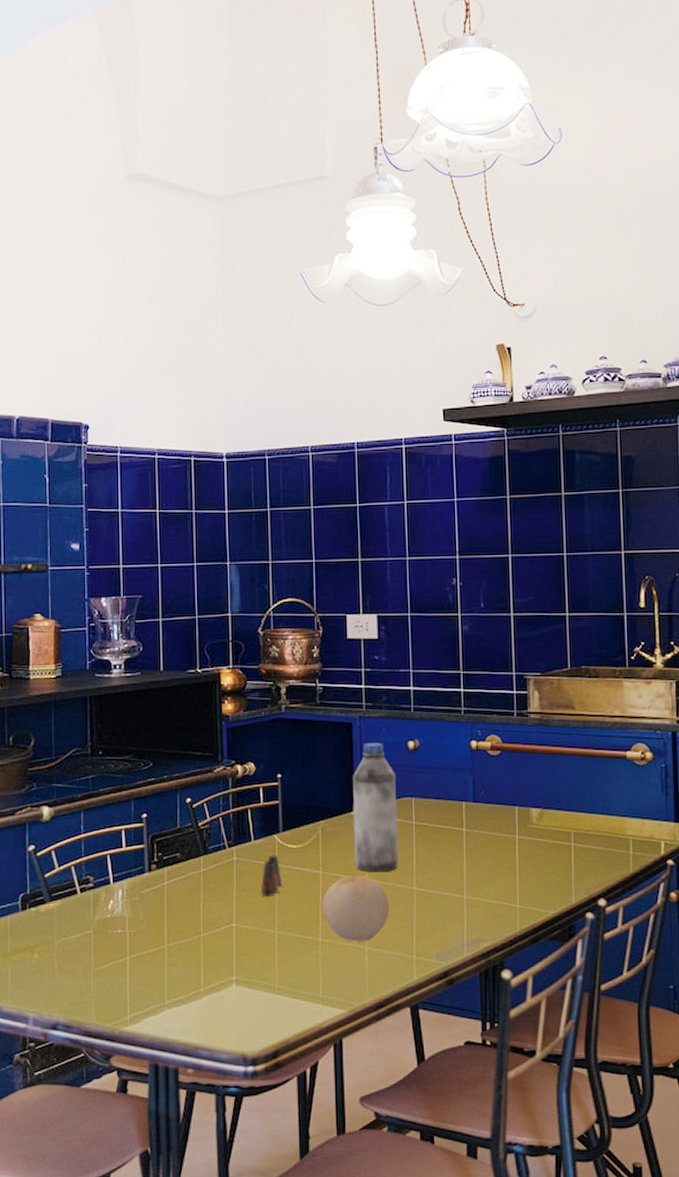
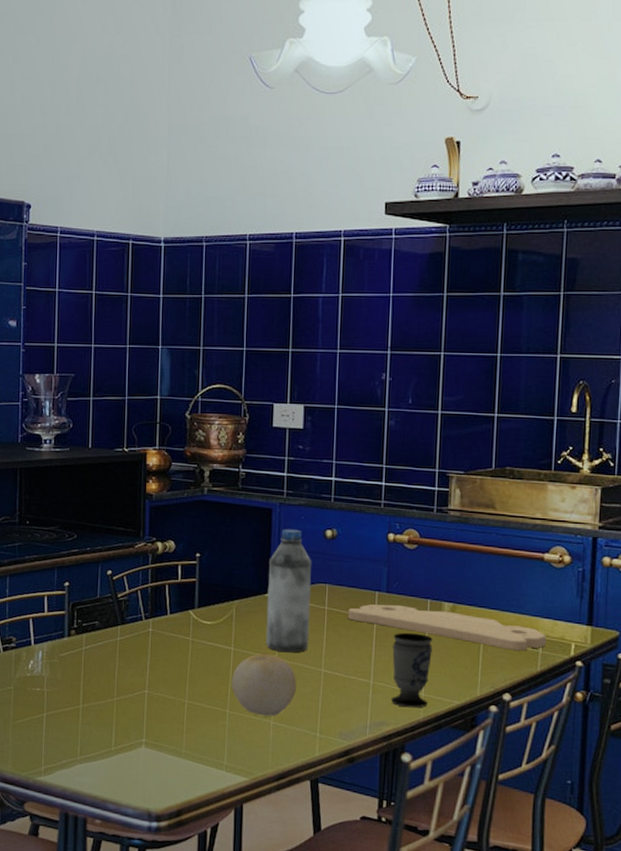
salt shaker: present [260,855,283,897] -> none [173,629,195,668]
cutting board: none [436,814,636,853] -> present [348,604,546,651]
cup: none [483,842,524,921] -> present [391,632,433,708]

